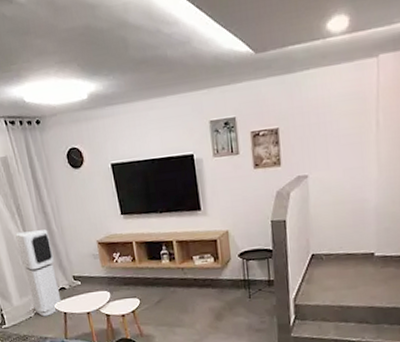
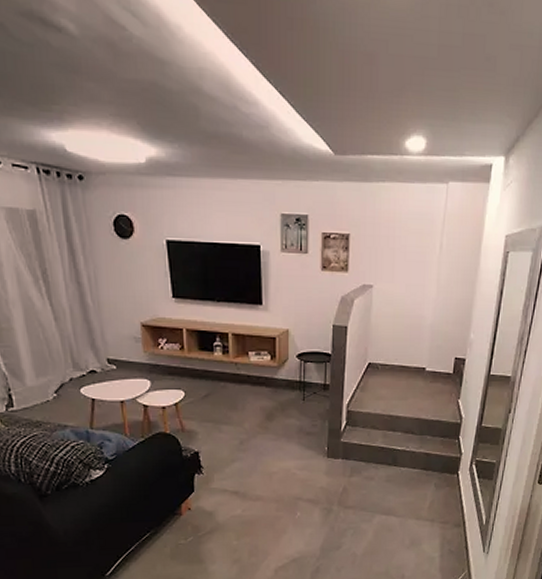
air purifier: present [15,229,63,317] -> none [37,301,92,402]

